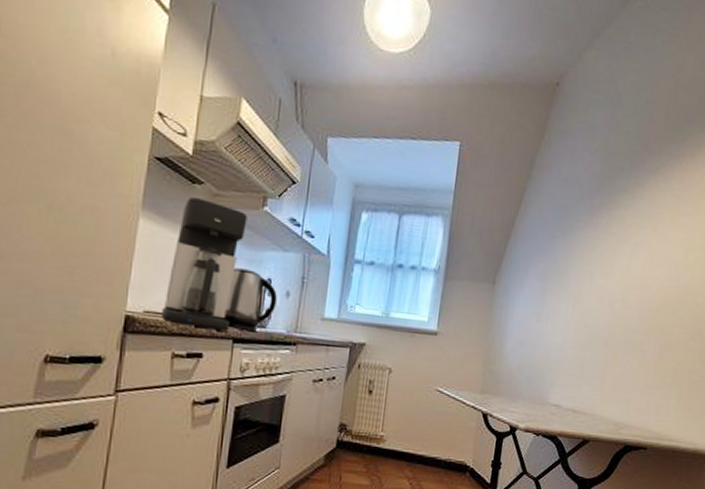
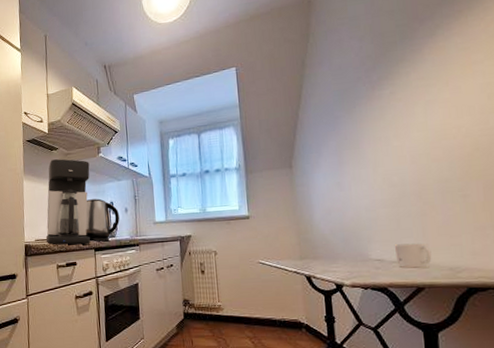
mug: none [572,391,604,421] -> present [394,242,432,269]

